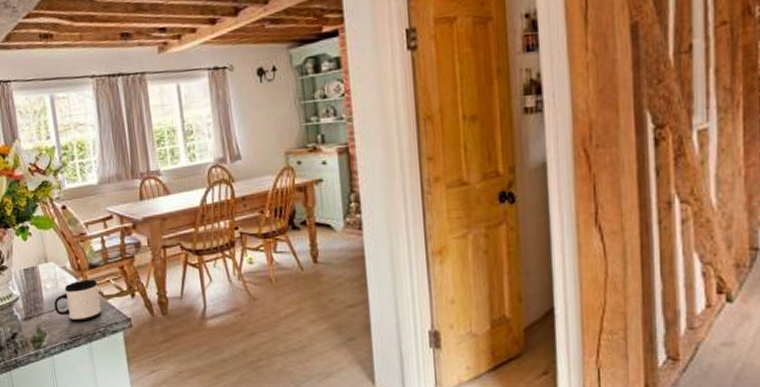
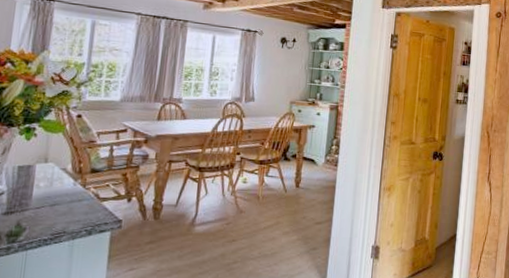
mug: present [54,279,101,322] -> none [42,182,96,220]

